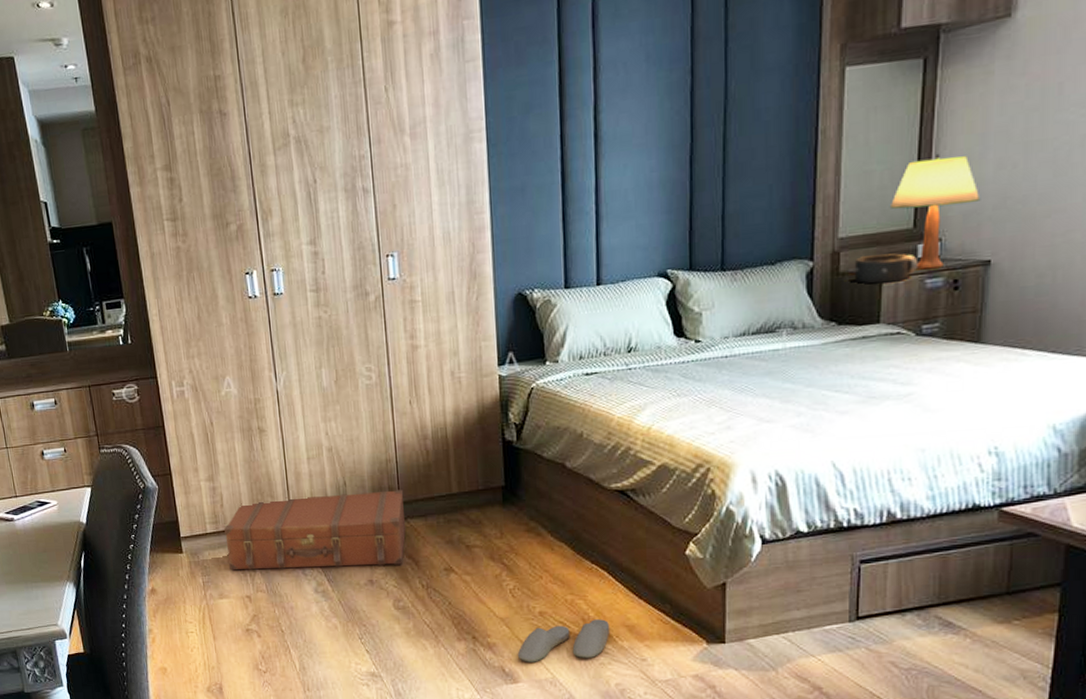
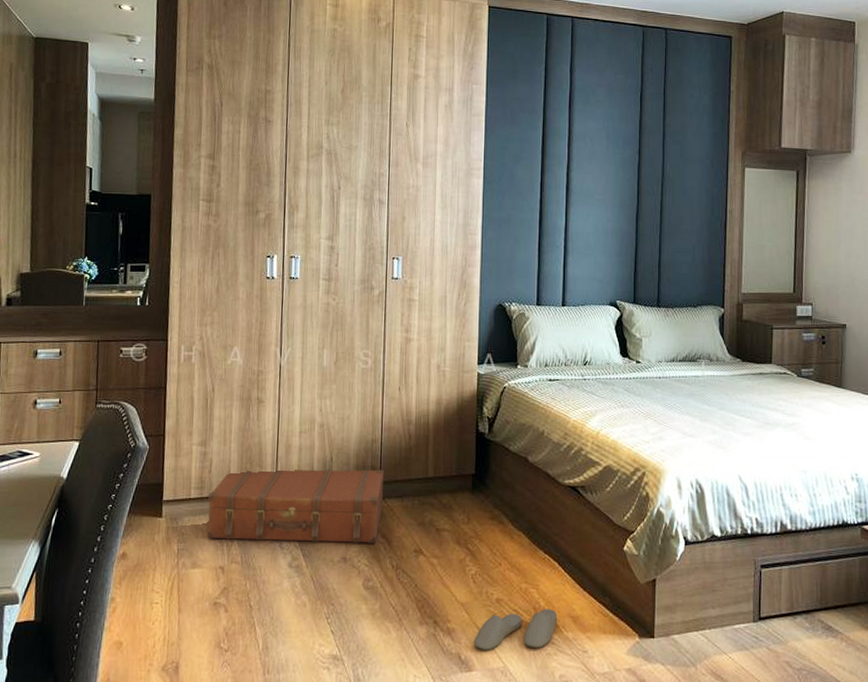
alarm clock: present [847,253,919,284] -> none [748,310,798,333]
table lamp: present [889,153,981,270] -> none [776,240,838,326]

